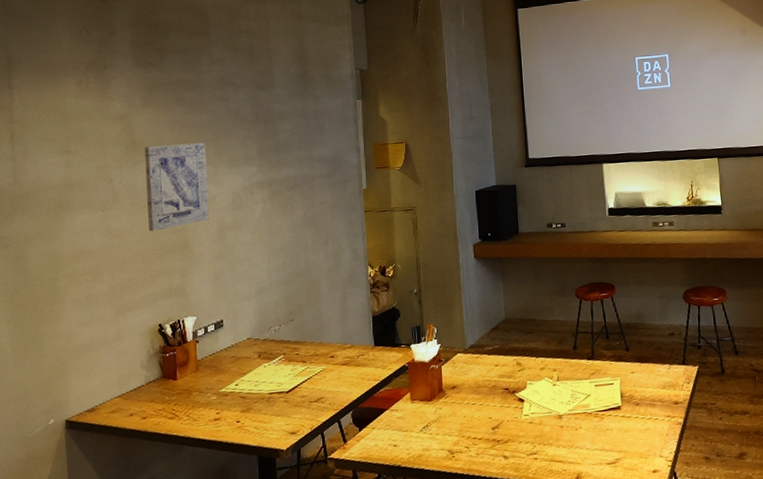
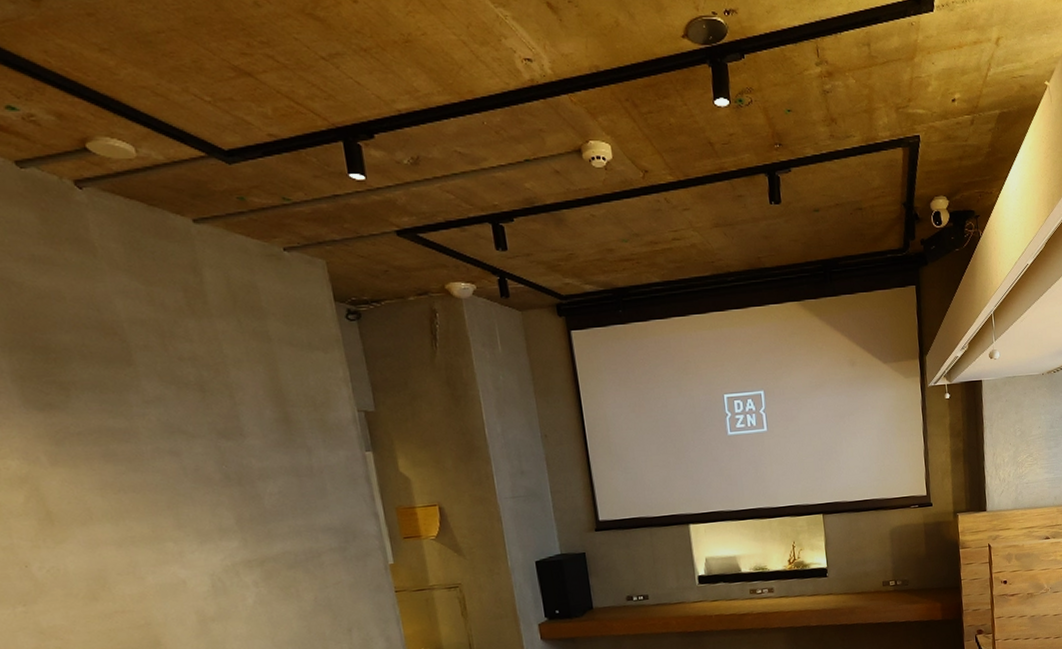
wall art: present [144,142,209,232] -> none [67,511,183,629]

